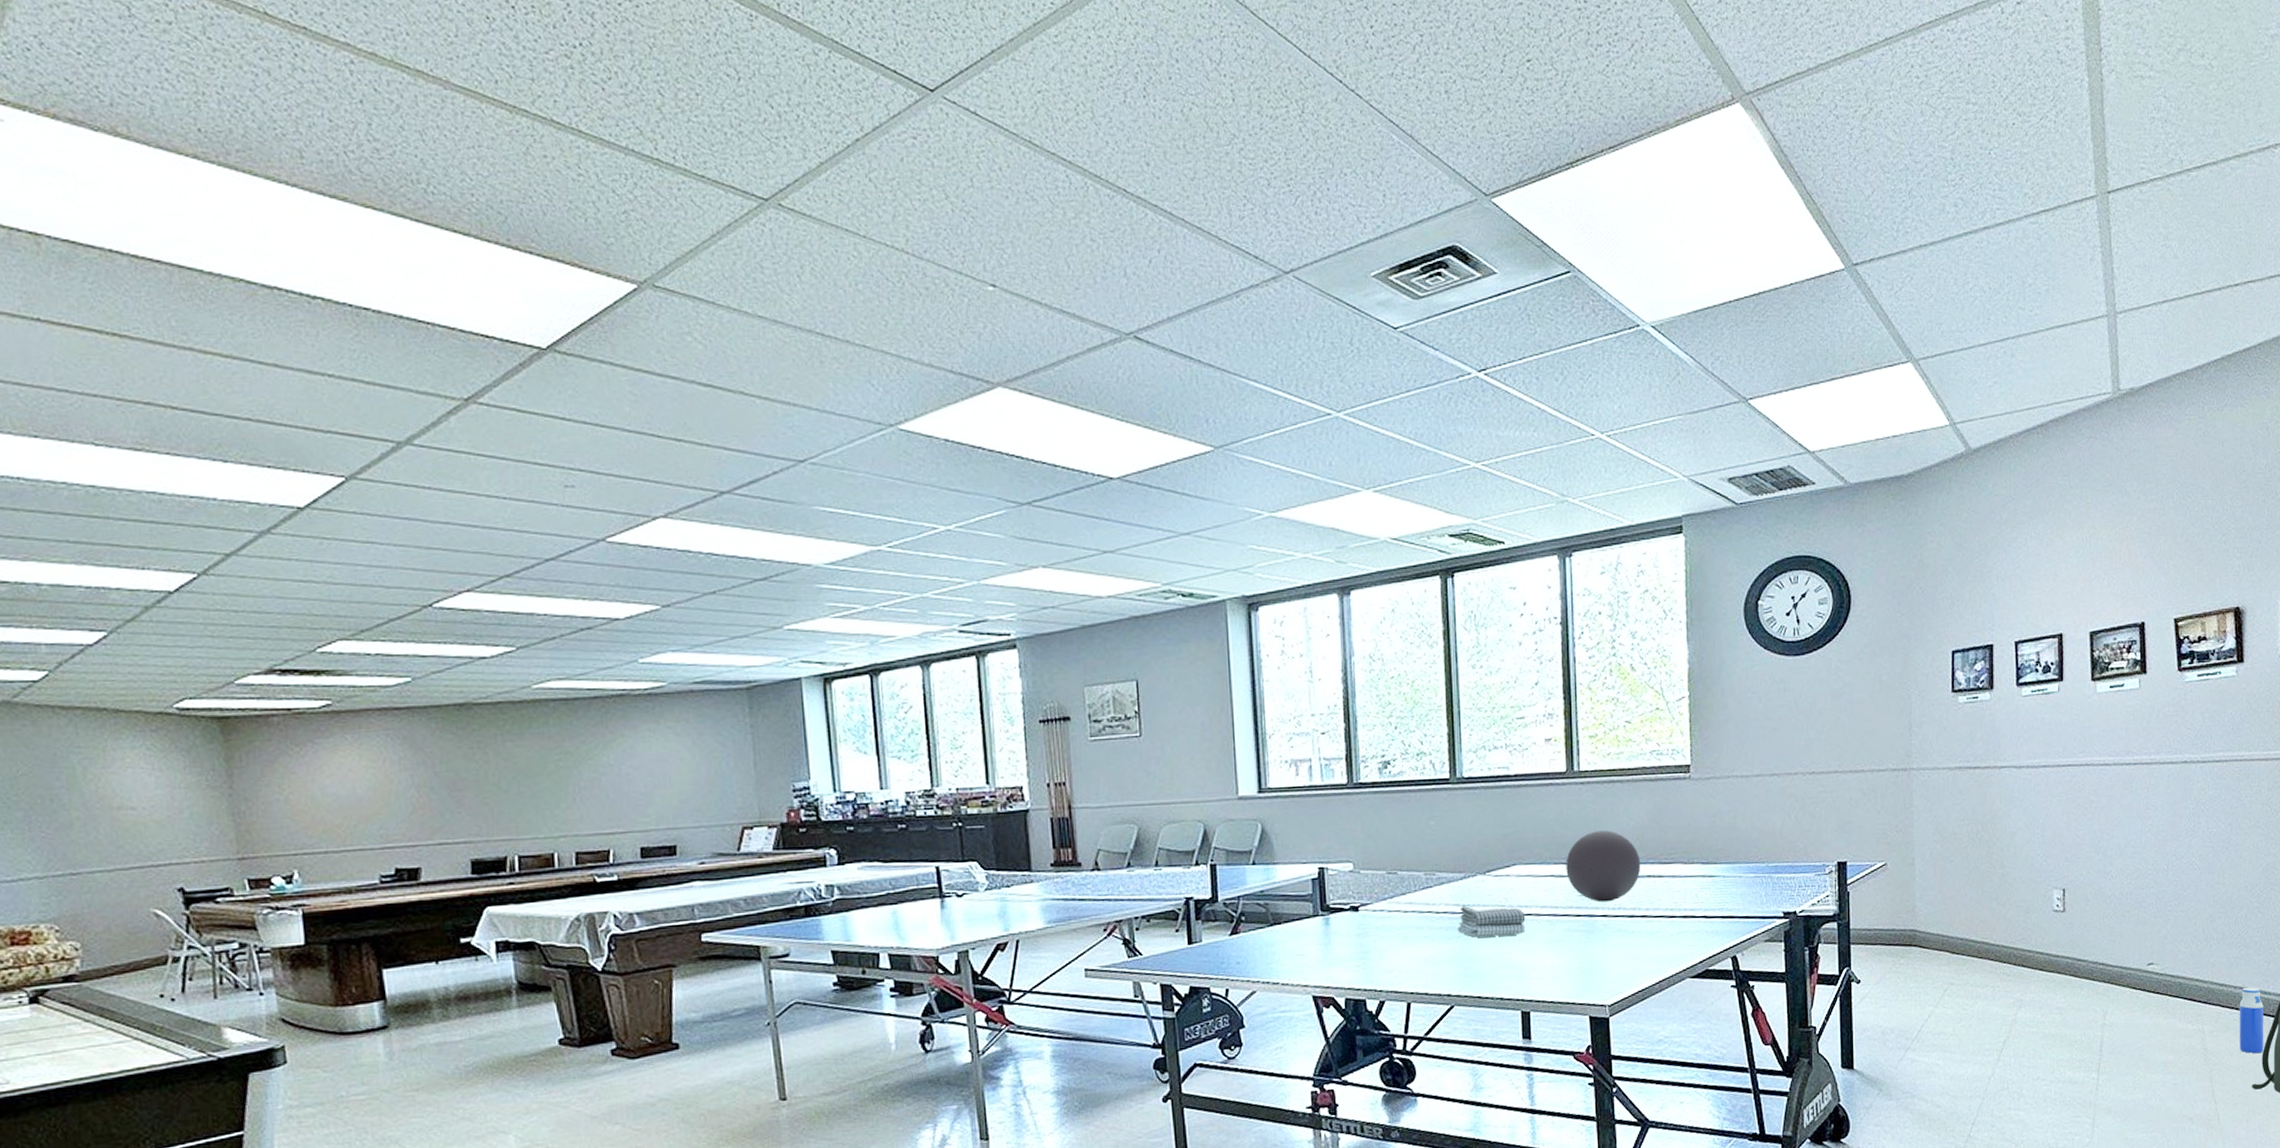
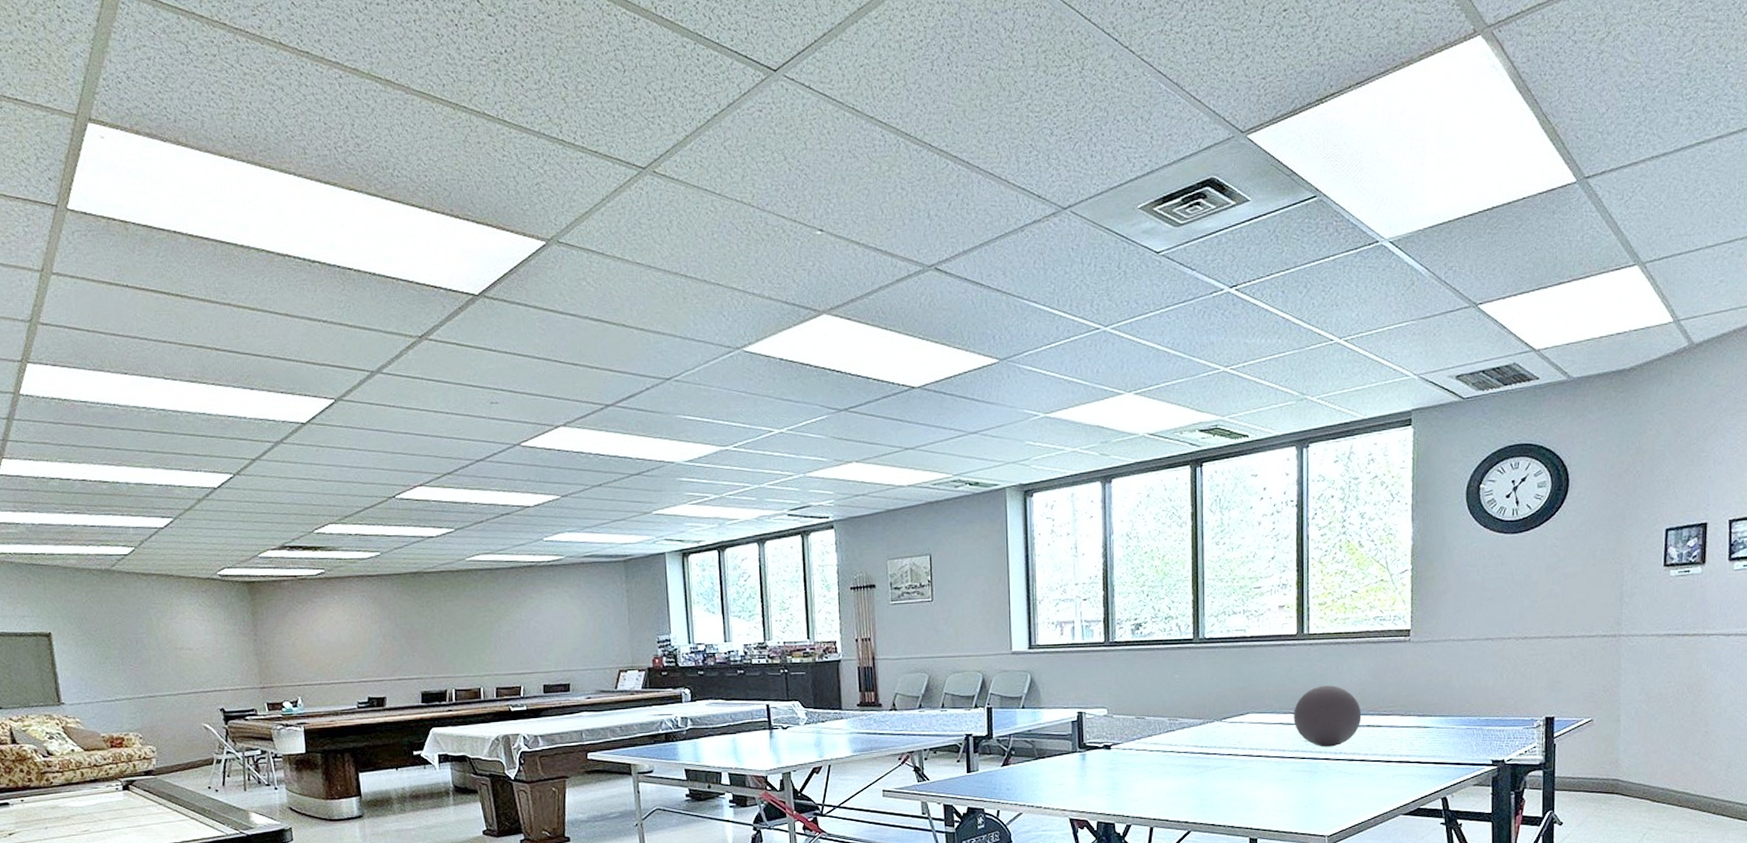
towel: present [1457,906,1526,938] -> none [1196,747,1256,774]

